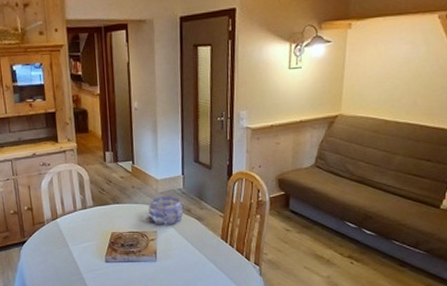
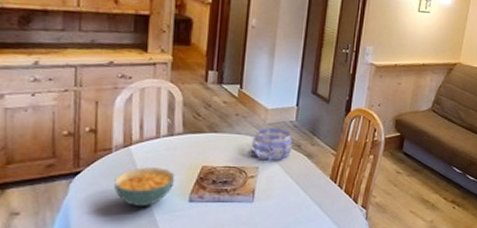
cereal bowl: none [50,235,93,266] -> present [114,167,176,206]

